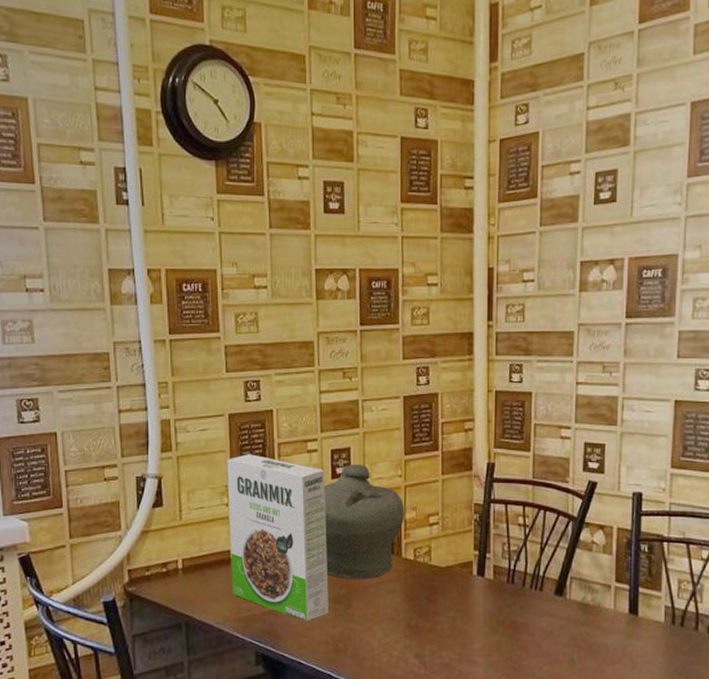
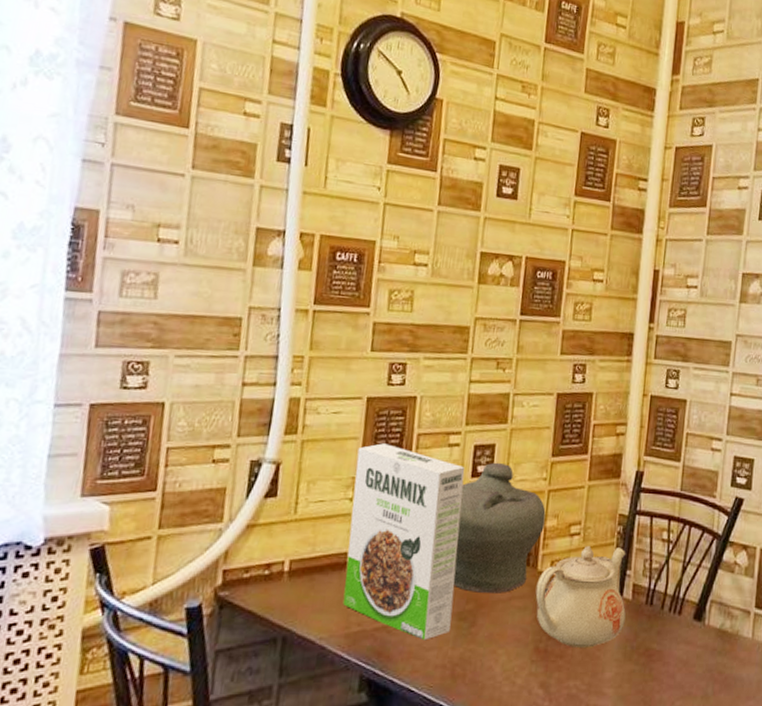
teapot: none [402,533,489,623] -> present [535,546,626,648]

